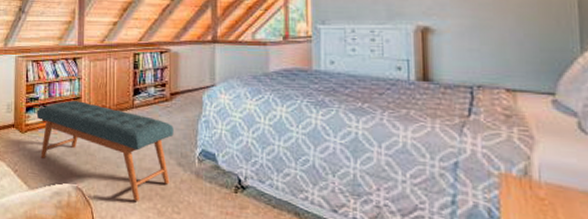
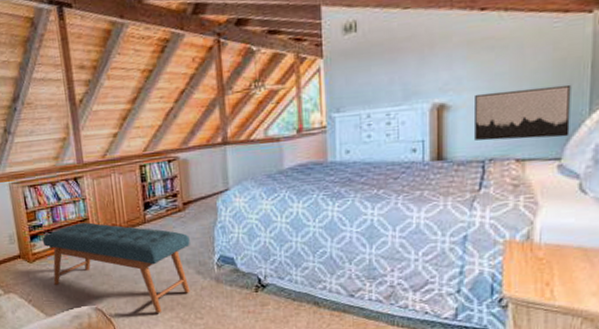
wall art: none [459,21,562,72] -> present [475,84,571,141]

